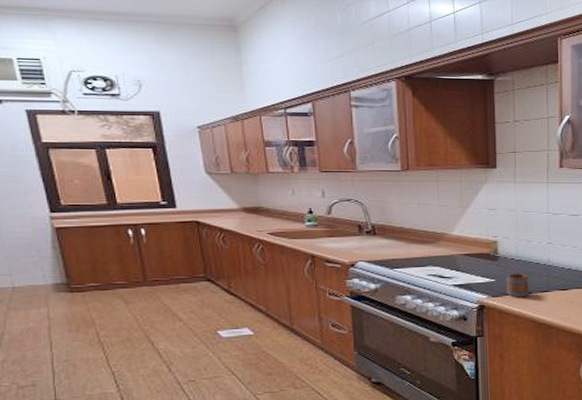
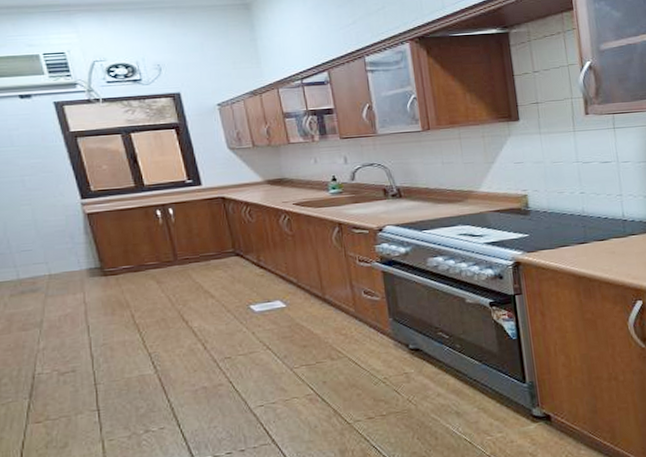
mug: present [506,272,529,298] -> none [540,225,566,252]

